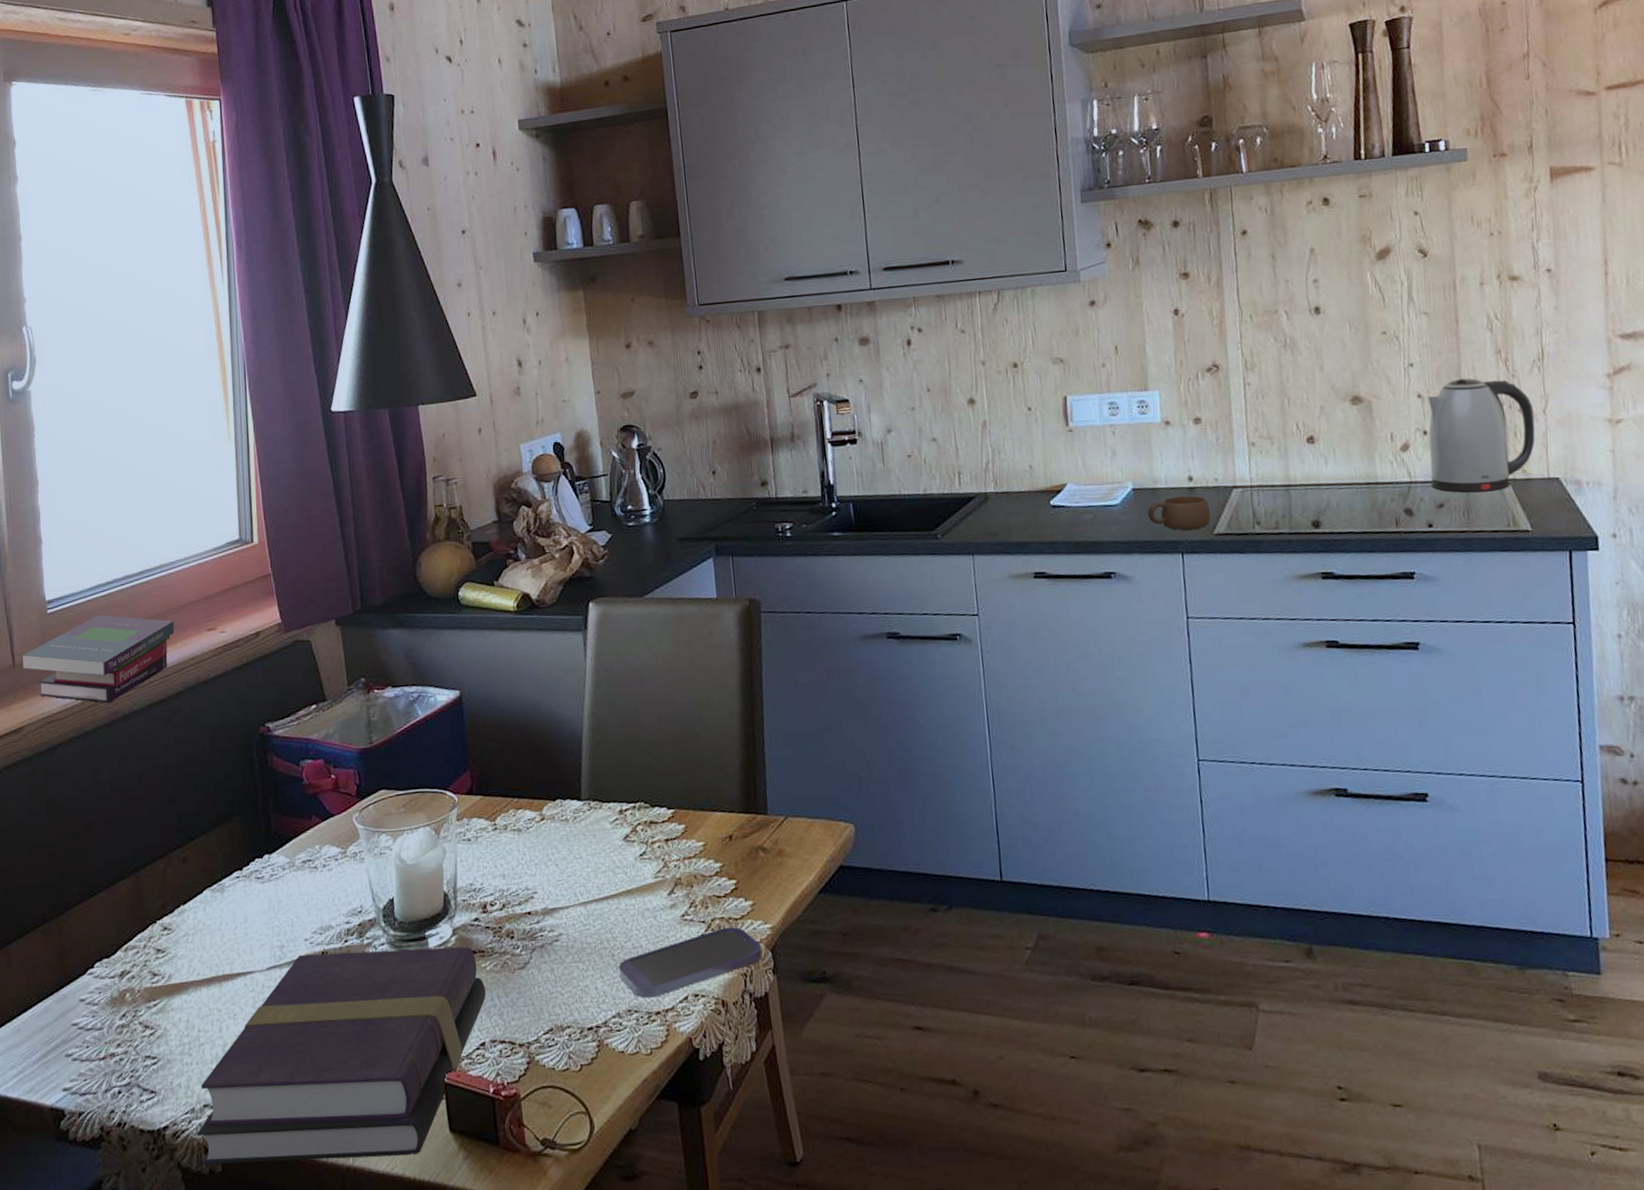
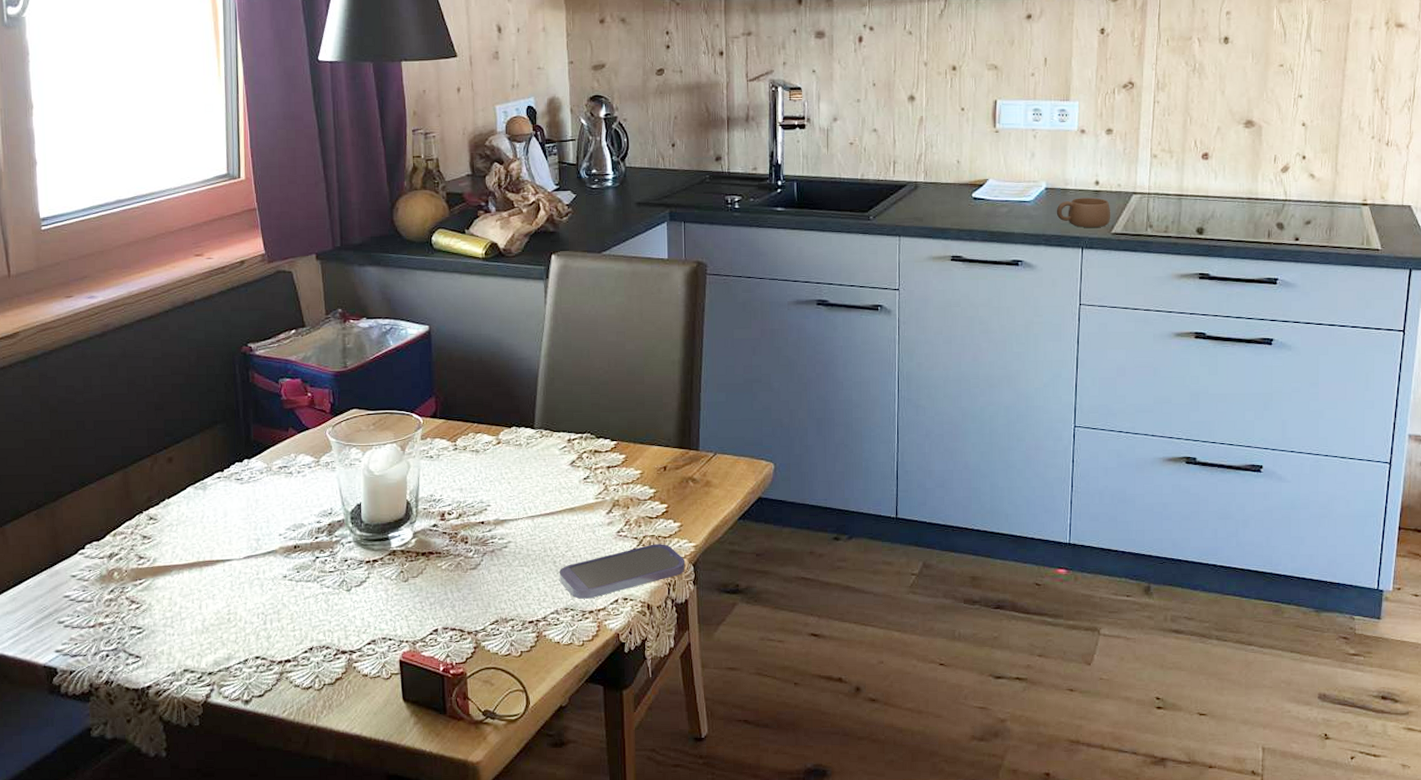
books: present [22,614,175,703] -> none [17,234,164,316]
book: present [198,946,486,1165] -> none [178,547,440,719]
kettle: present [1427,378,1536,494] -> none [1302,111,1399,213]

